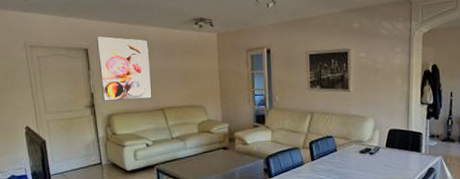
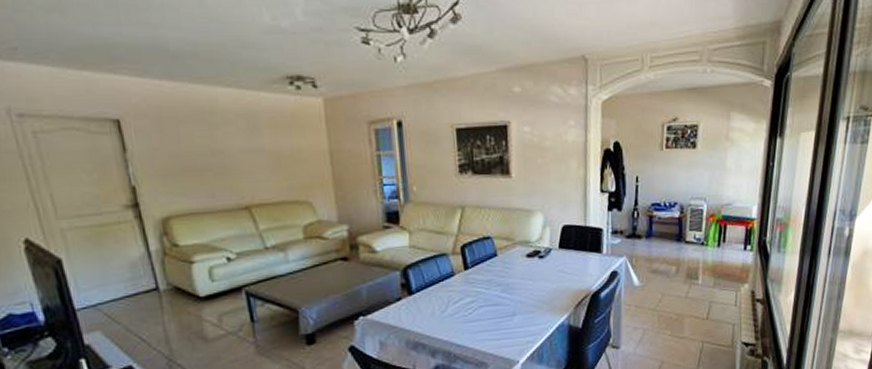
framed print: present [96,36,152,101] -> none [132,100,231,198]

